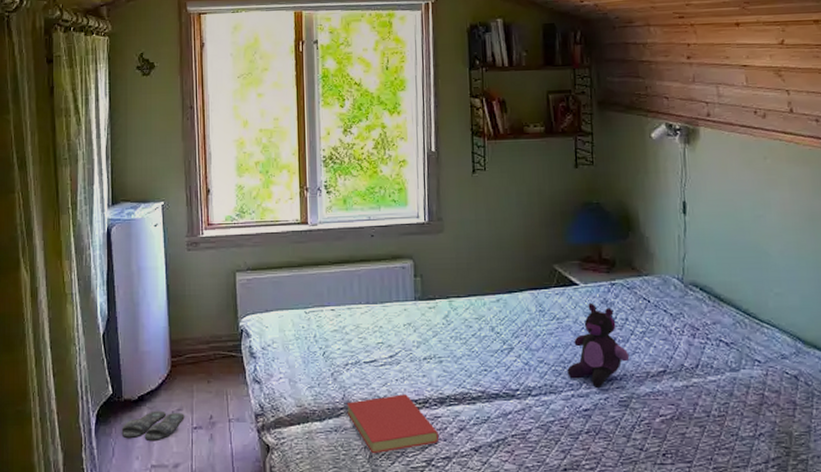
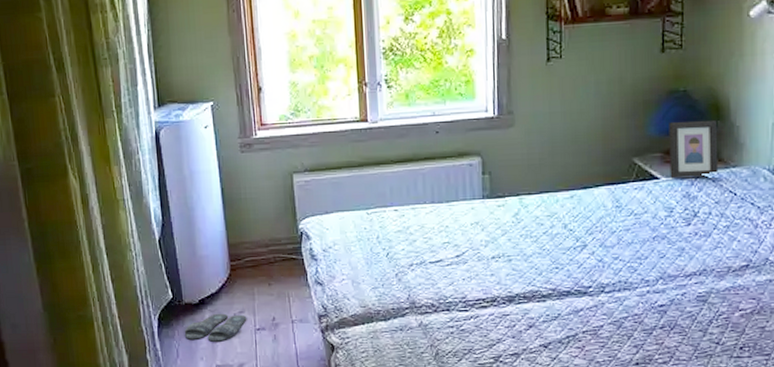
book: present [346,394,440,454] -> none [412,293,508,352]
stuffed animal: present [567,302,630,388] -> none [643,197,711,283]
picture frame: none [585,231,633,286] -> present [669,120,719,179]

